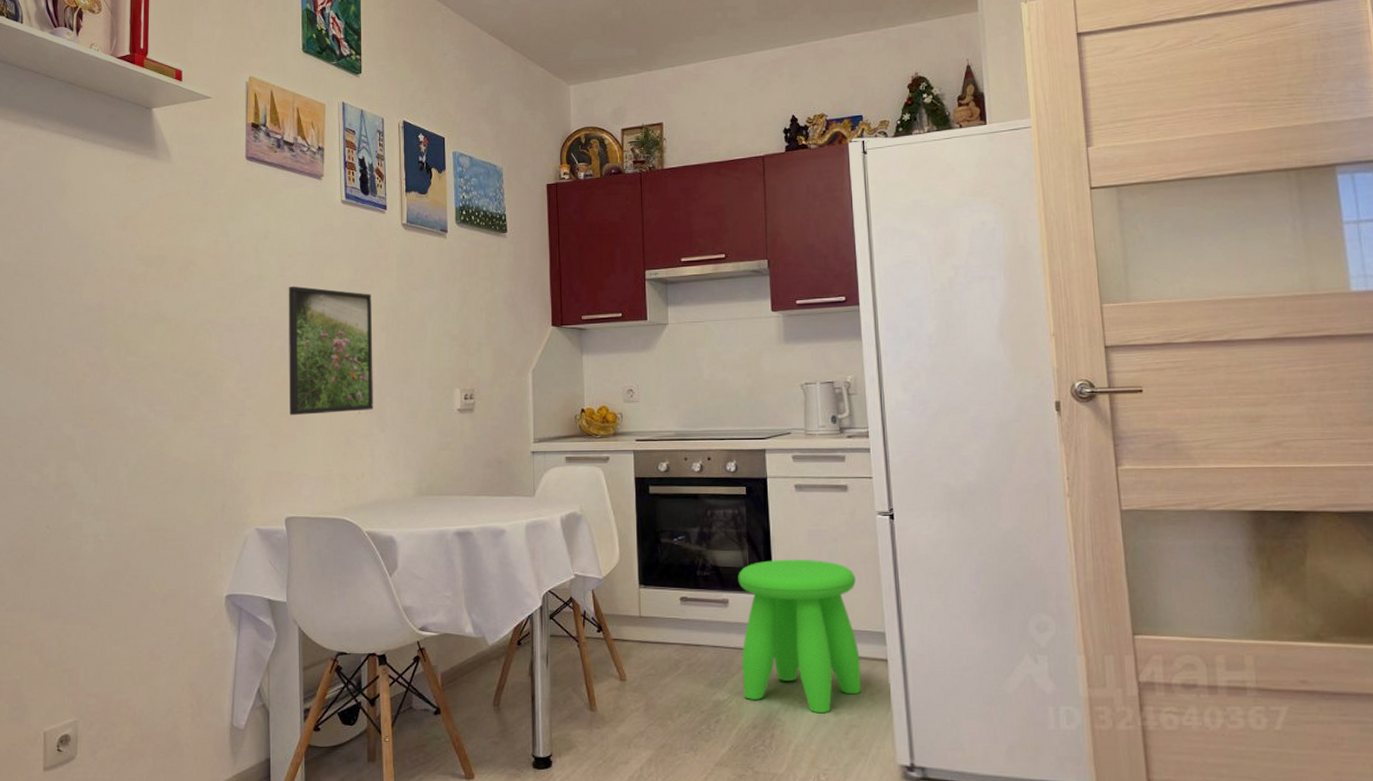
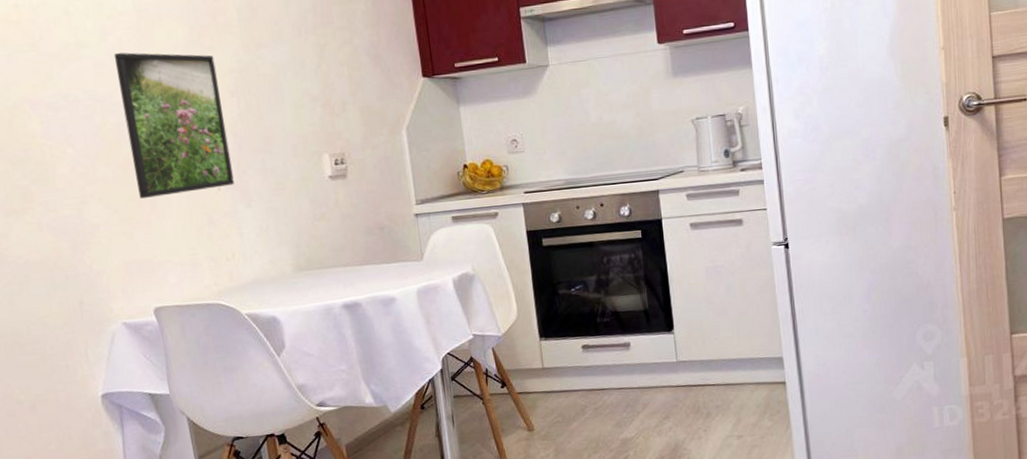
stool: present [738,559,862,714] -> none [638,295,762,439]

